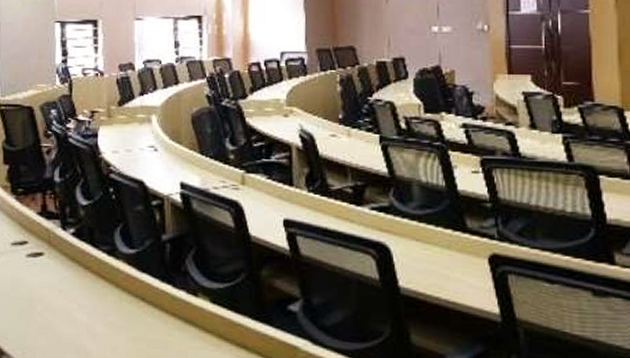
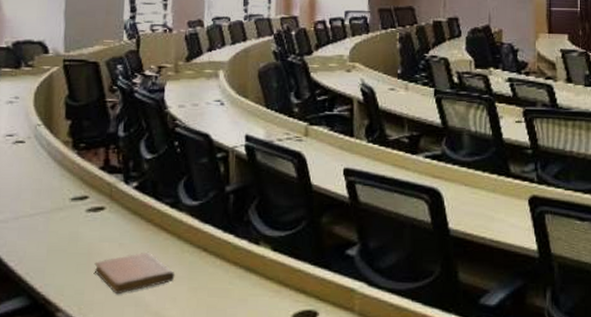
notebook: none [36,299,114,341] -> present [94,251,175,295]

